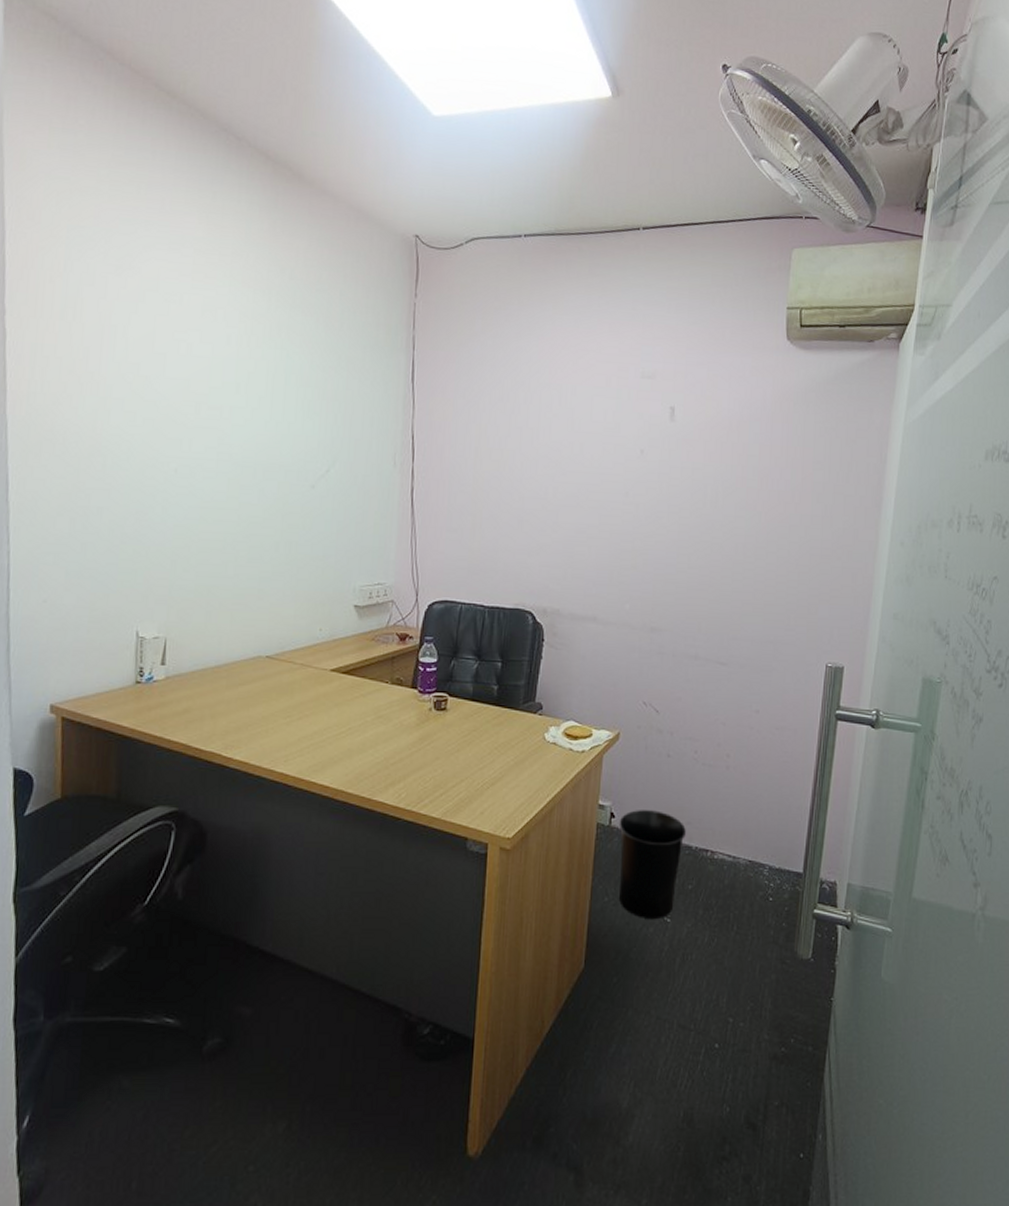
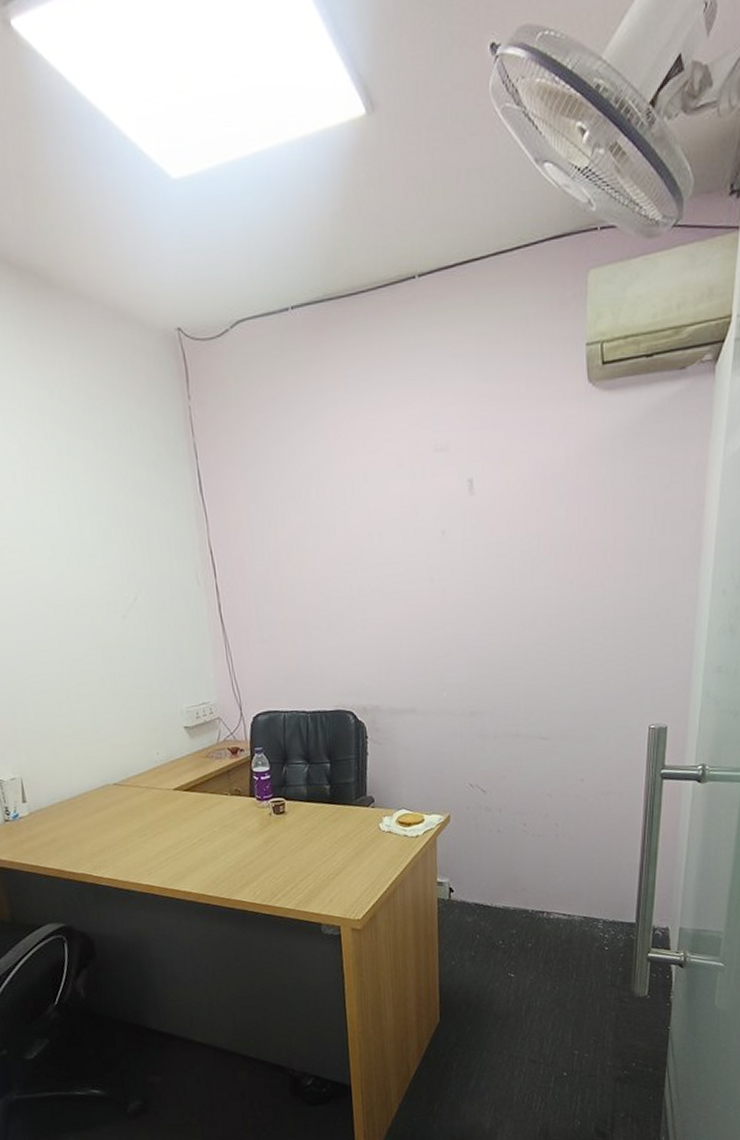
waste bin: present [619,810,686,918] -> none [458,881,522,976]

